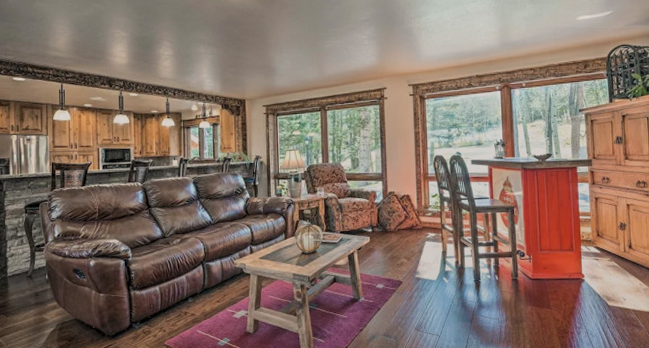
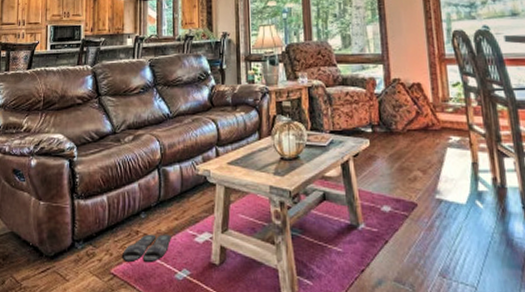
slippers: none [174,313,214,335] -> present [123,234,171,262]

